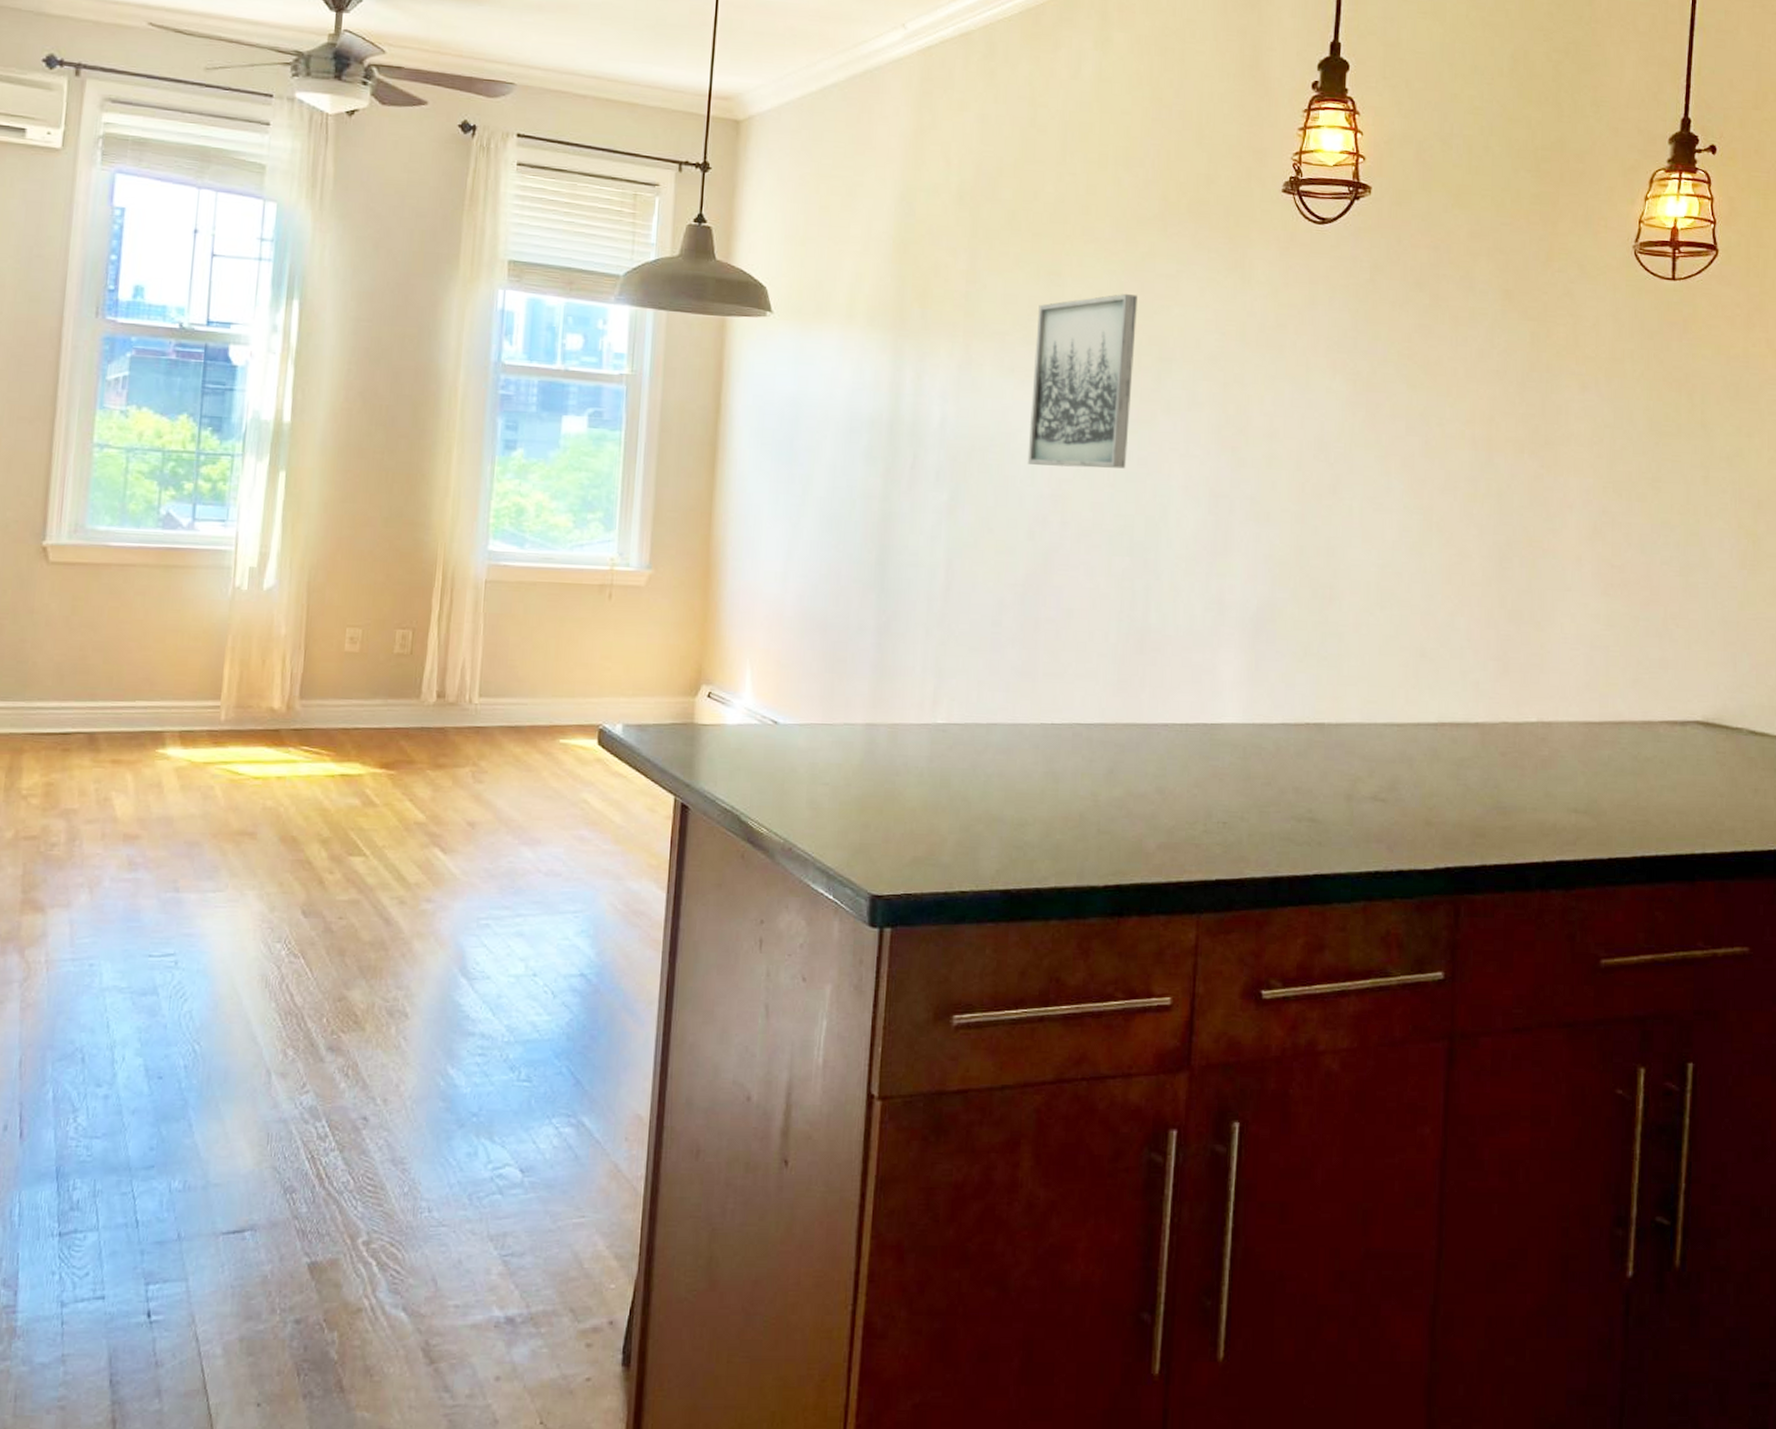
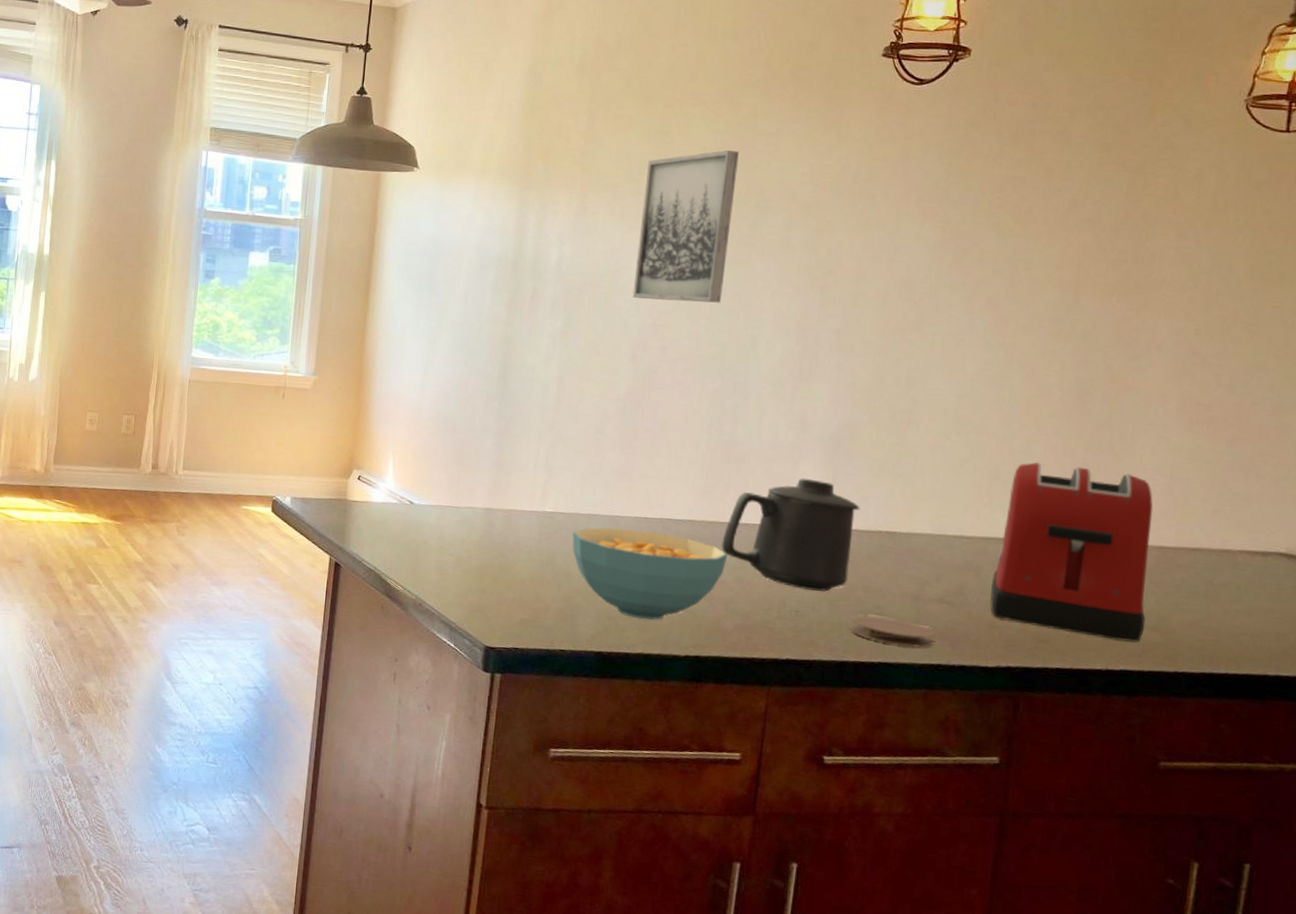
cereal bowl: none [970,738,1147,846] -> present [572,527,728,620]
mug: none [1138,667,1286,798] -> present [721,478,860,592]
coaster: none [1282,822,1371,855] -> present [850,615,935,648]
toaster: none [1424,636,1577,829] -> present [990,462,1154,642]

